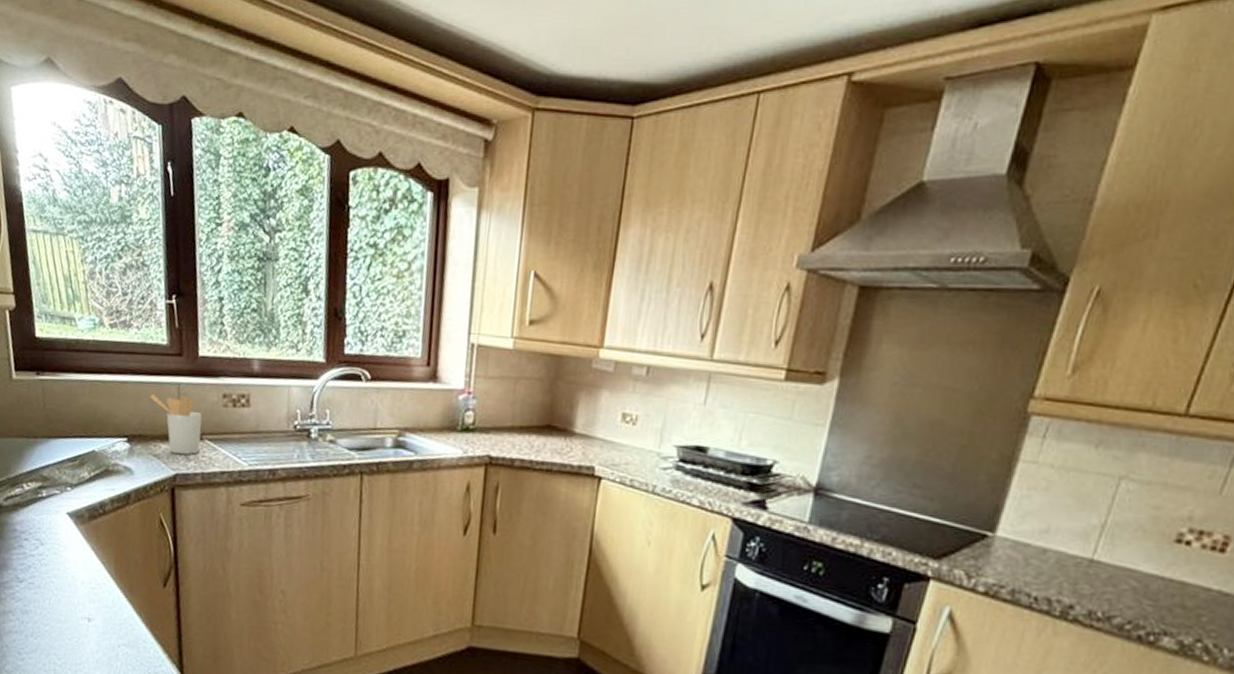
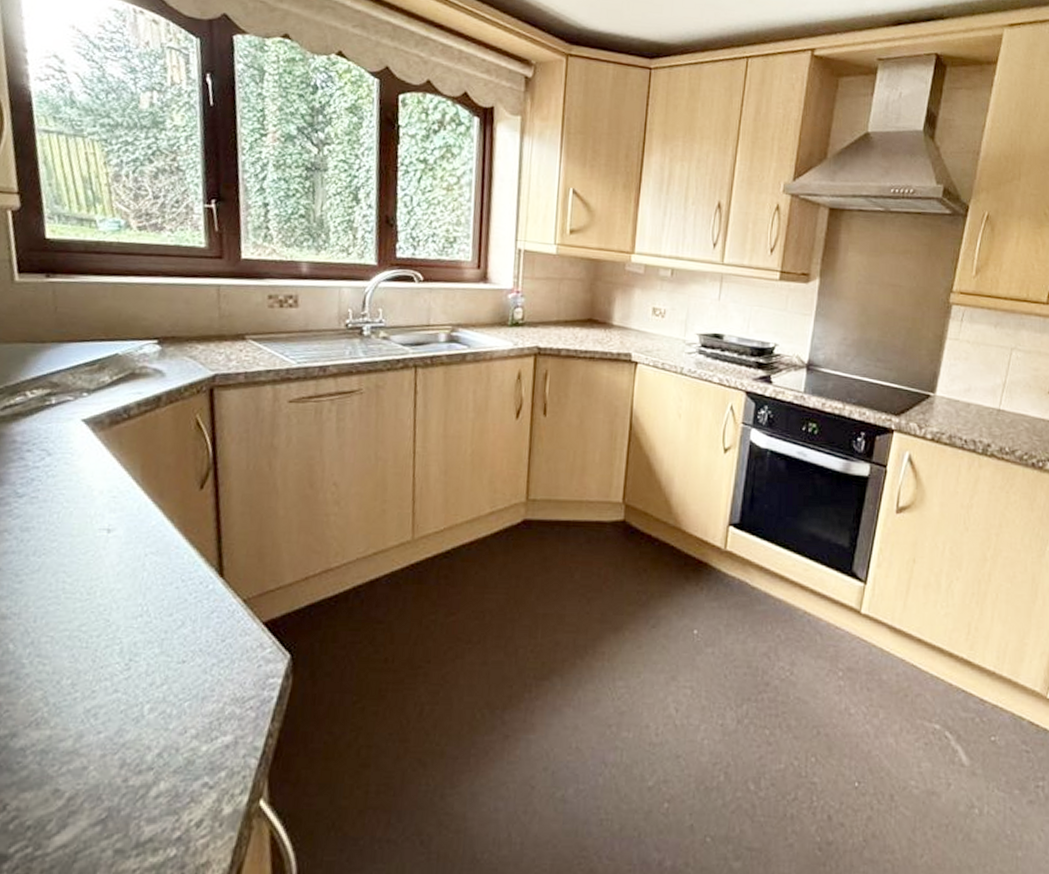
utensil holder: present [150,394,202,455] -> none [185,296,245,355]

